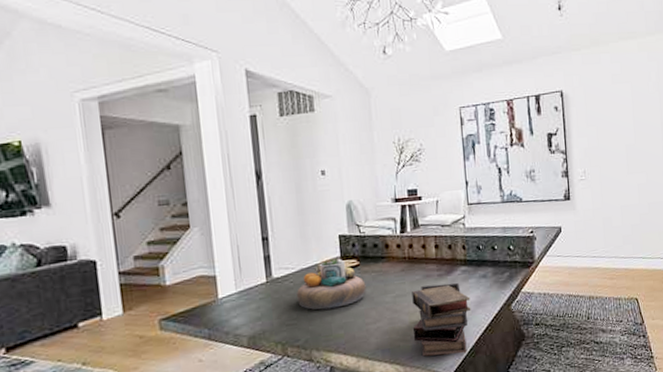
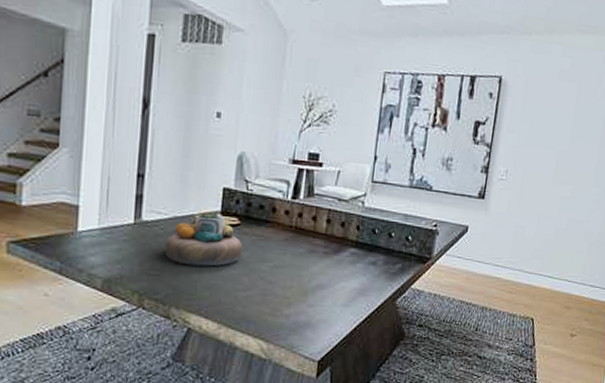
book: present [412,282,471,357] -> none [285,261,354,342]

